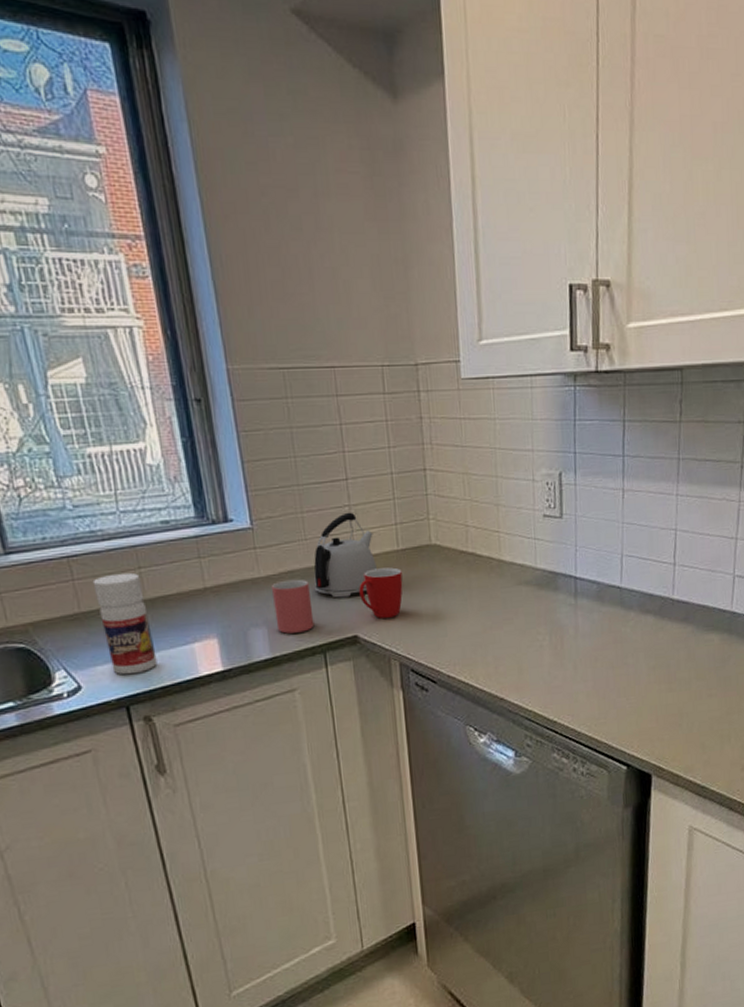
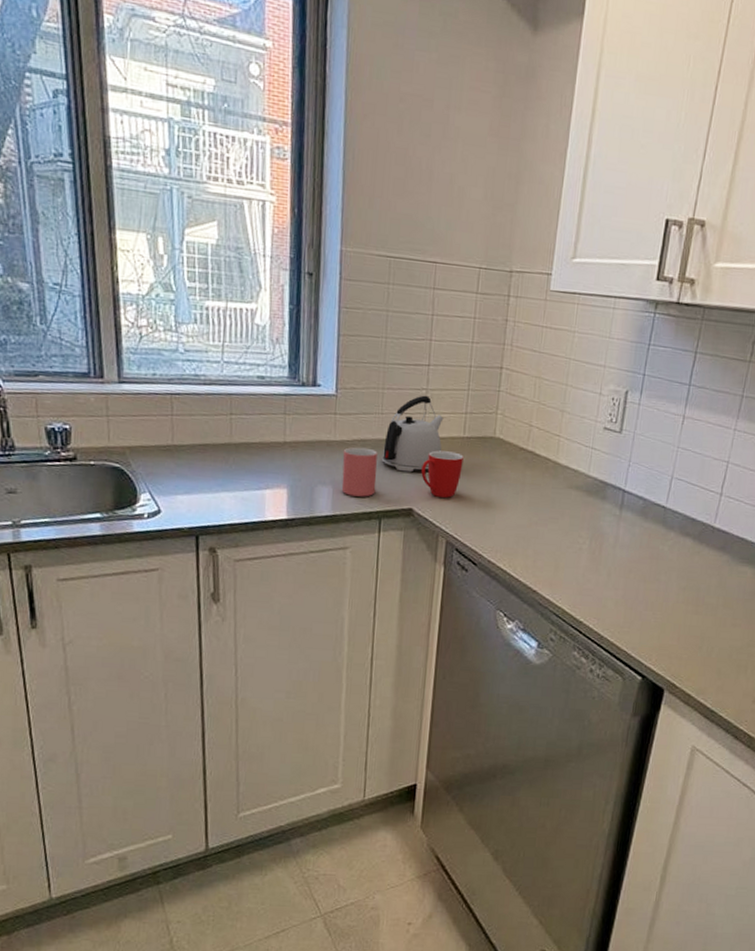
pill bottle: present [92,572,157,675] -> none [188,416,231,508]

